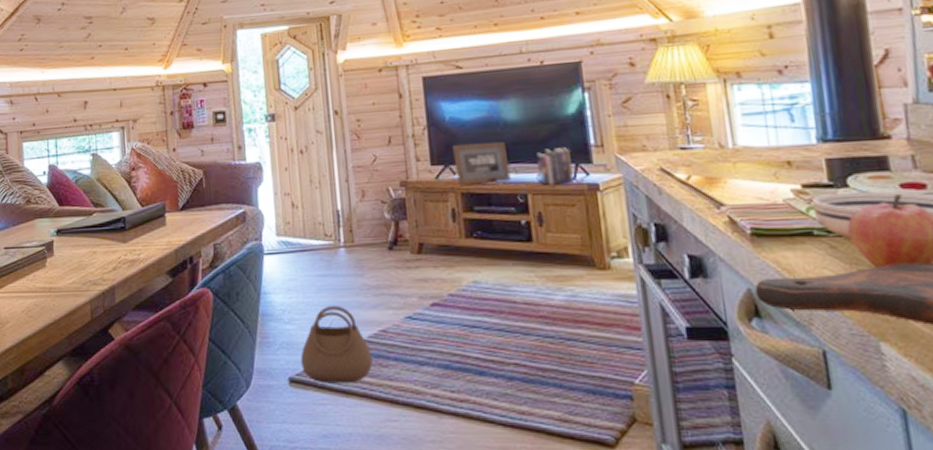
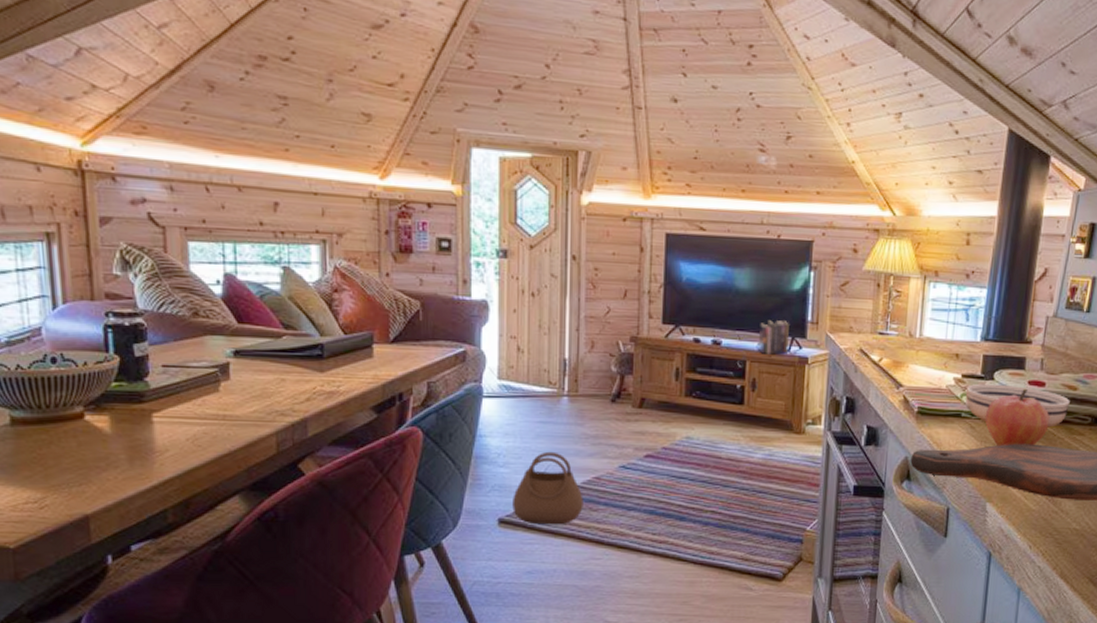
picture frame: present [452,142,511,185] -> none [685,307,735,347]

